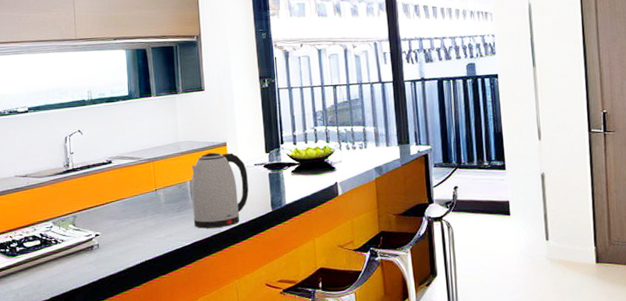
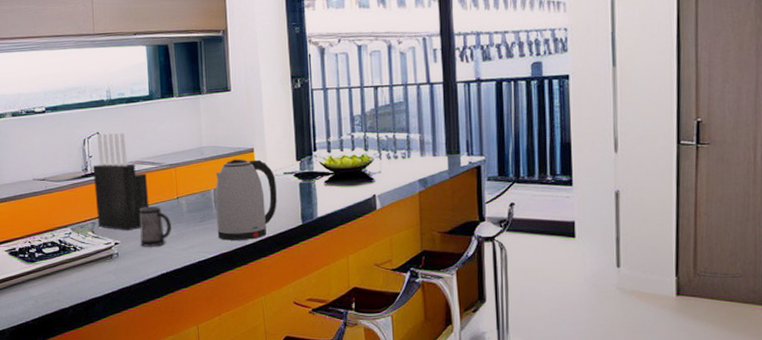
knife block: none [74,130,129,223] -> present [92,132,149,231]
mug: none [119,198,150,238] -> present [139,206,171,247]

